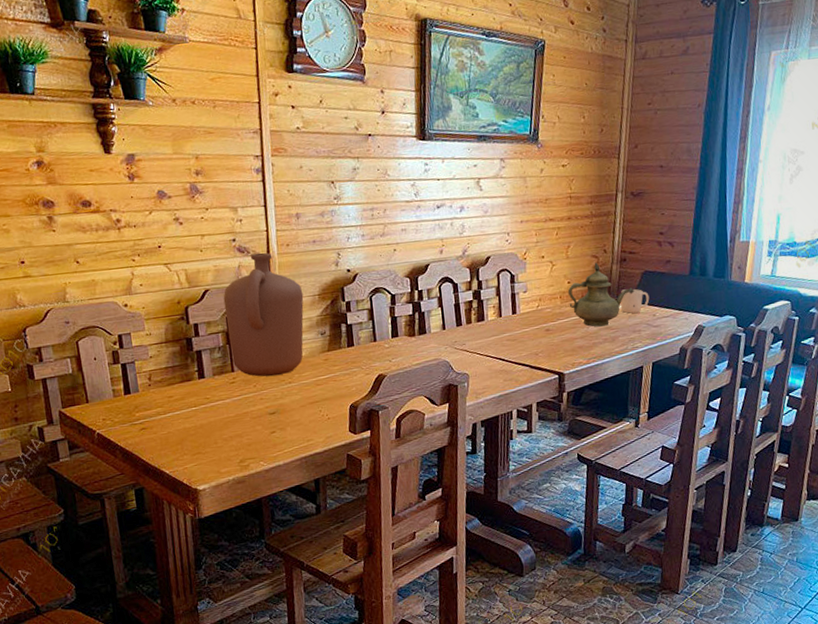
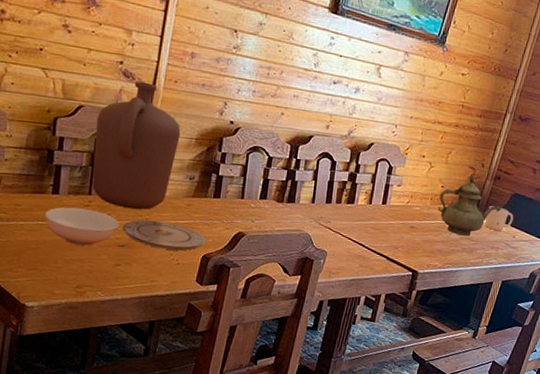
bowl: none [196,385,266,422] -> present [45,207,119,246]
plate: none [269,380,350,408] -> present [123,220,206,251]

